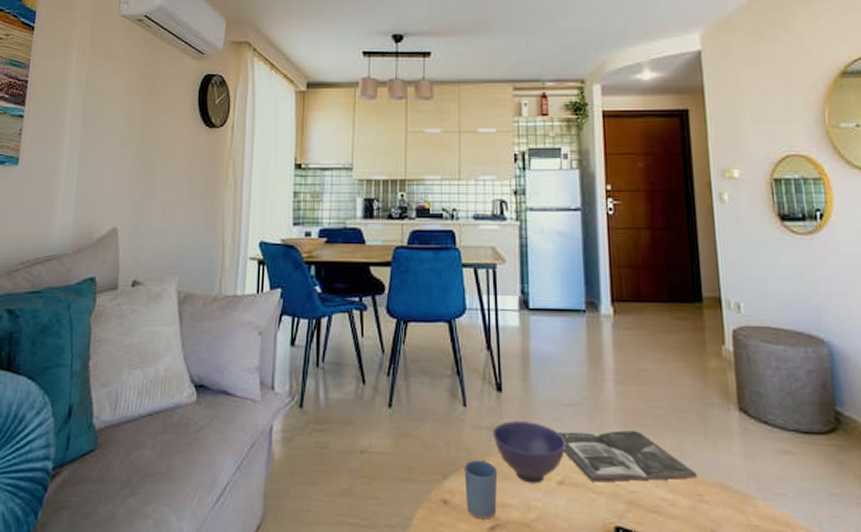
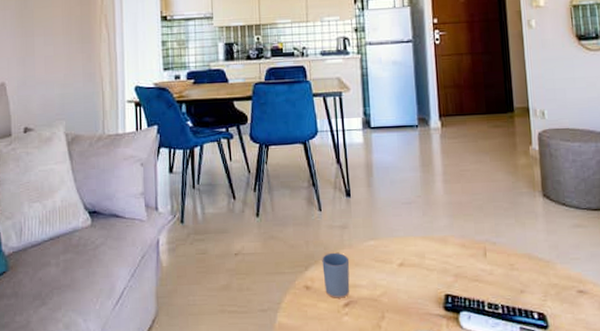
bowl: present [492,421,566,484] -> none [344,219,405,267]
magazine: present [558,430,699,482] -> none [398,219,511,262]

